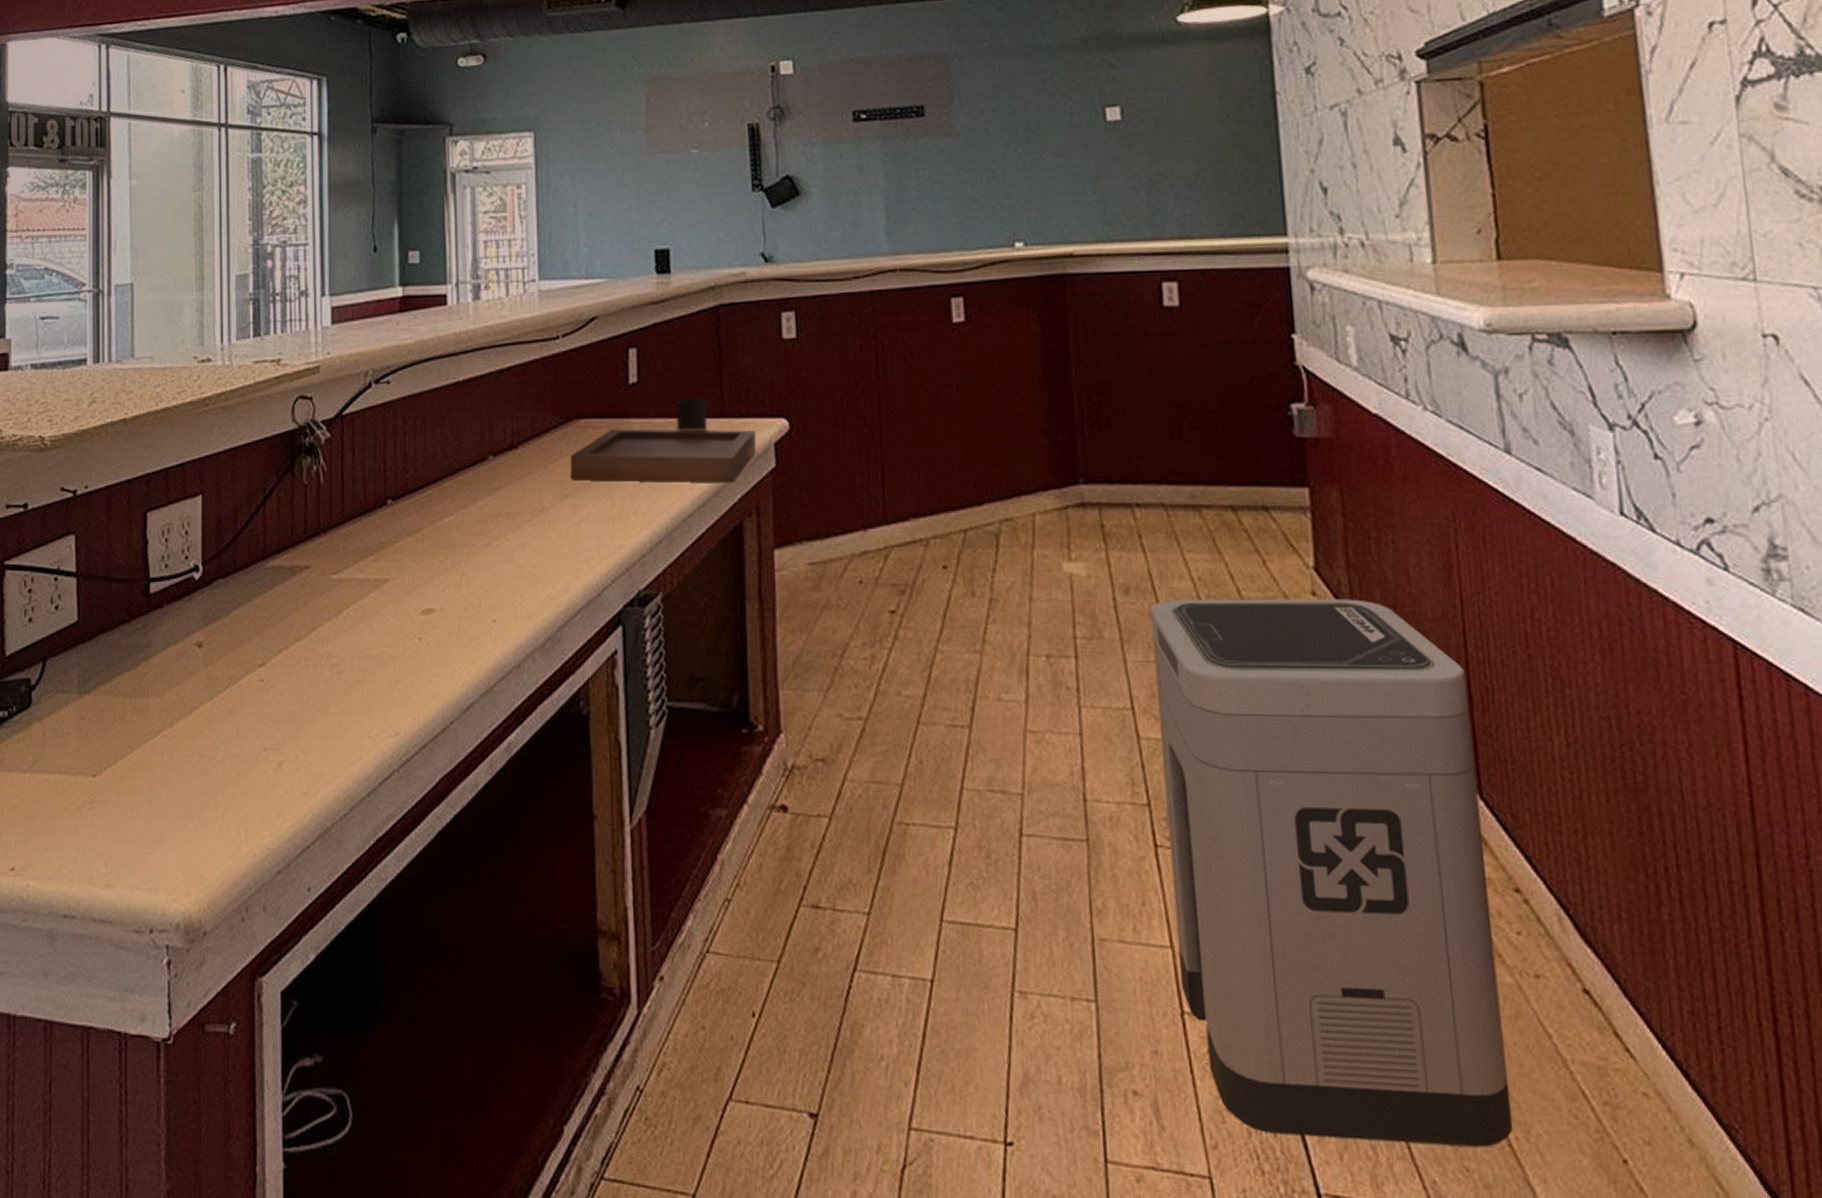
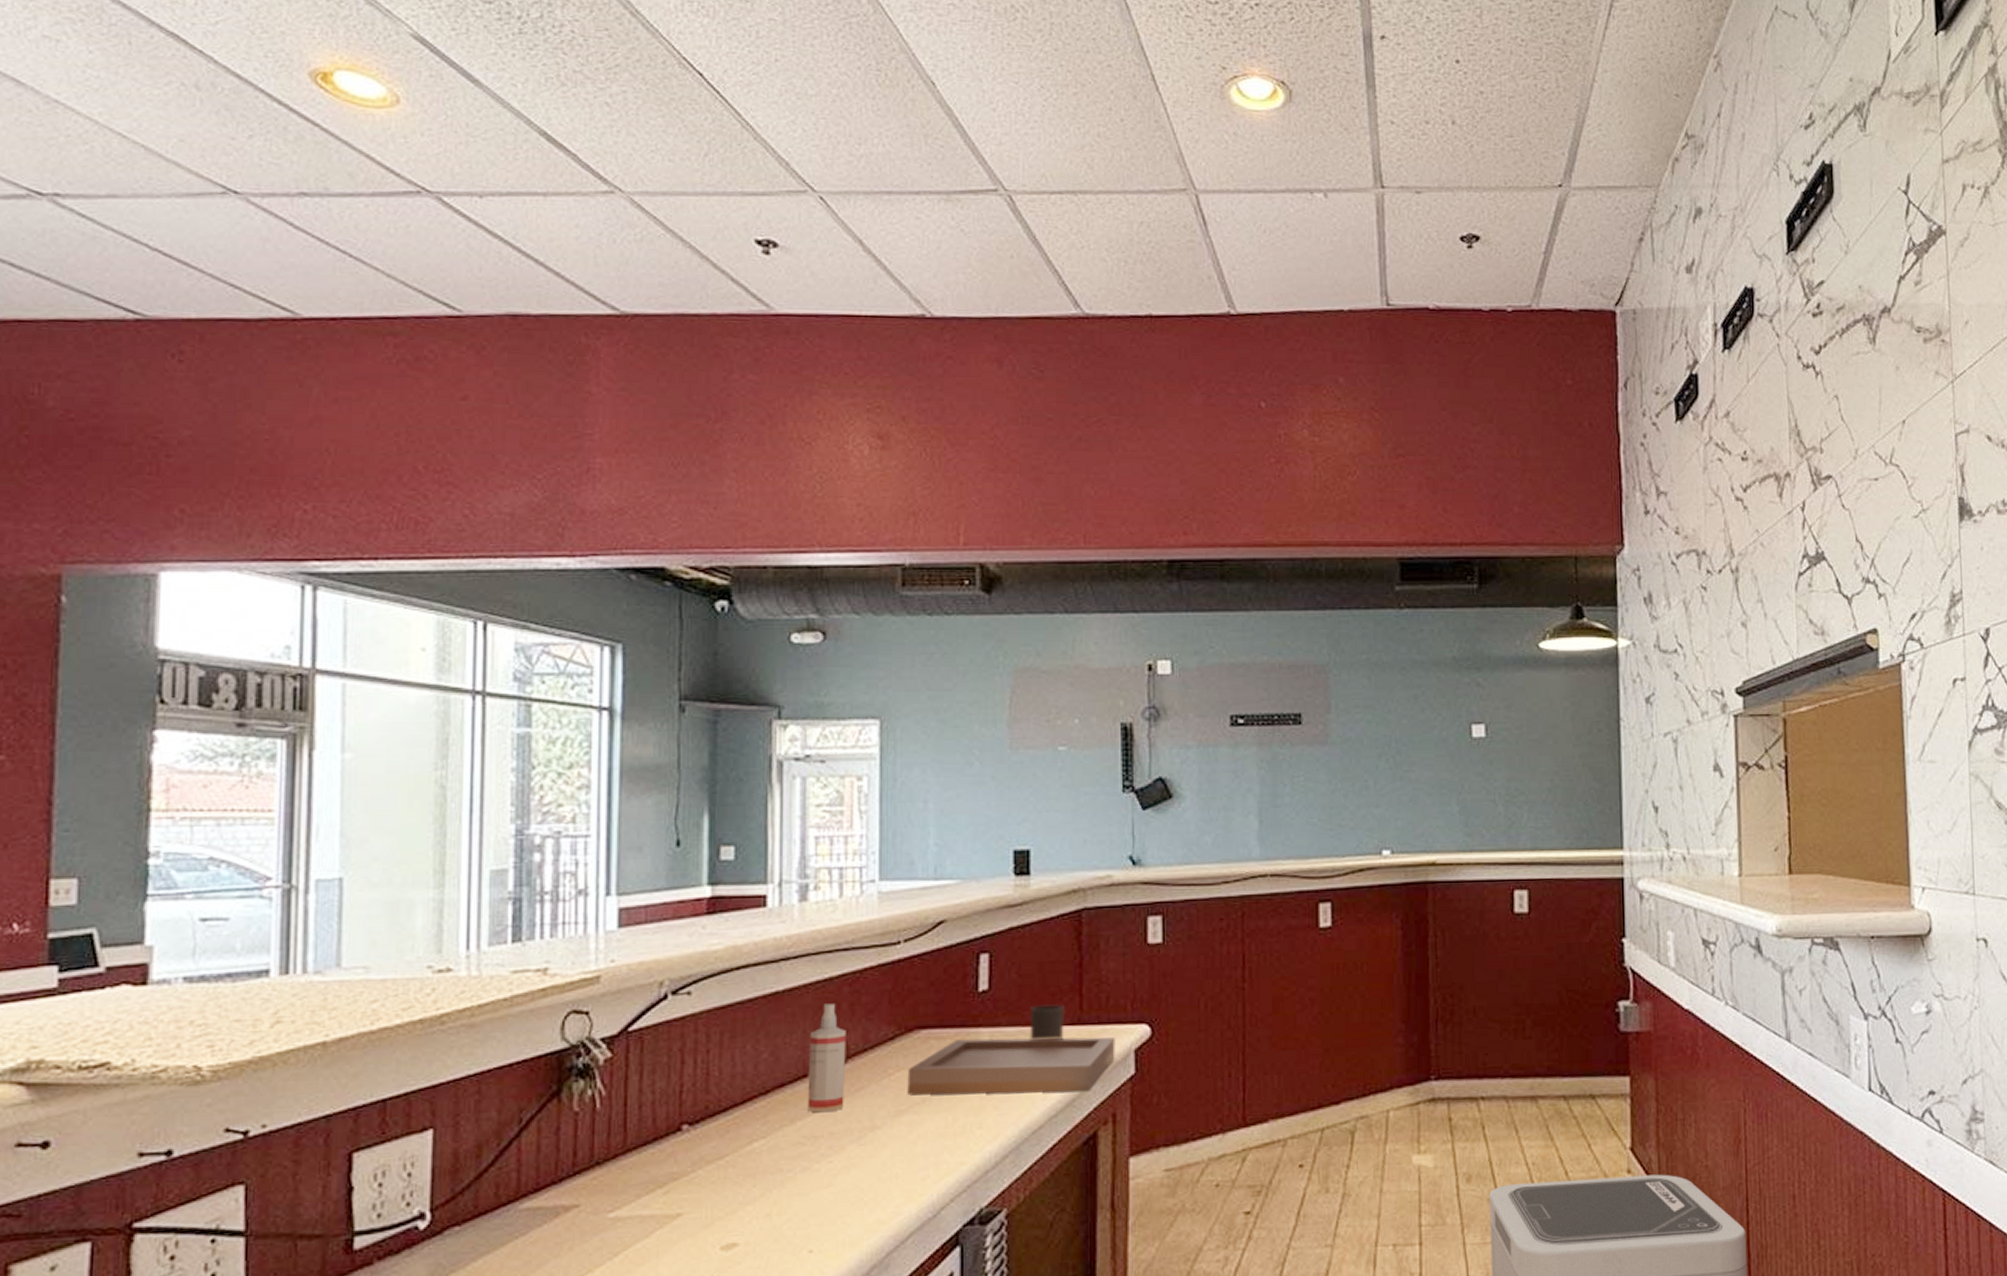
spray bottle: none [486,393,517,494] -> present [807,1003,846,1113]

